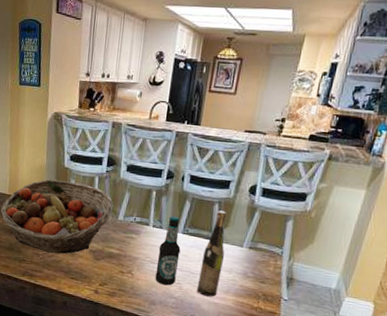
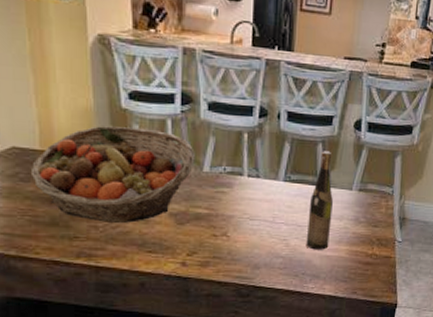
bottle: present [155,216,181,286] -> none [256,161,284,244]

